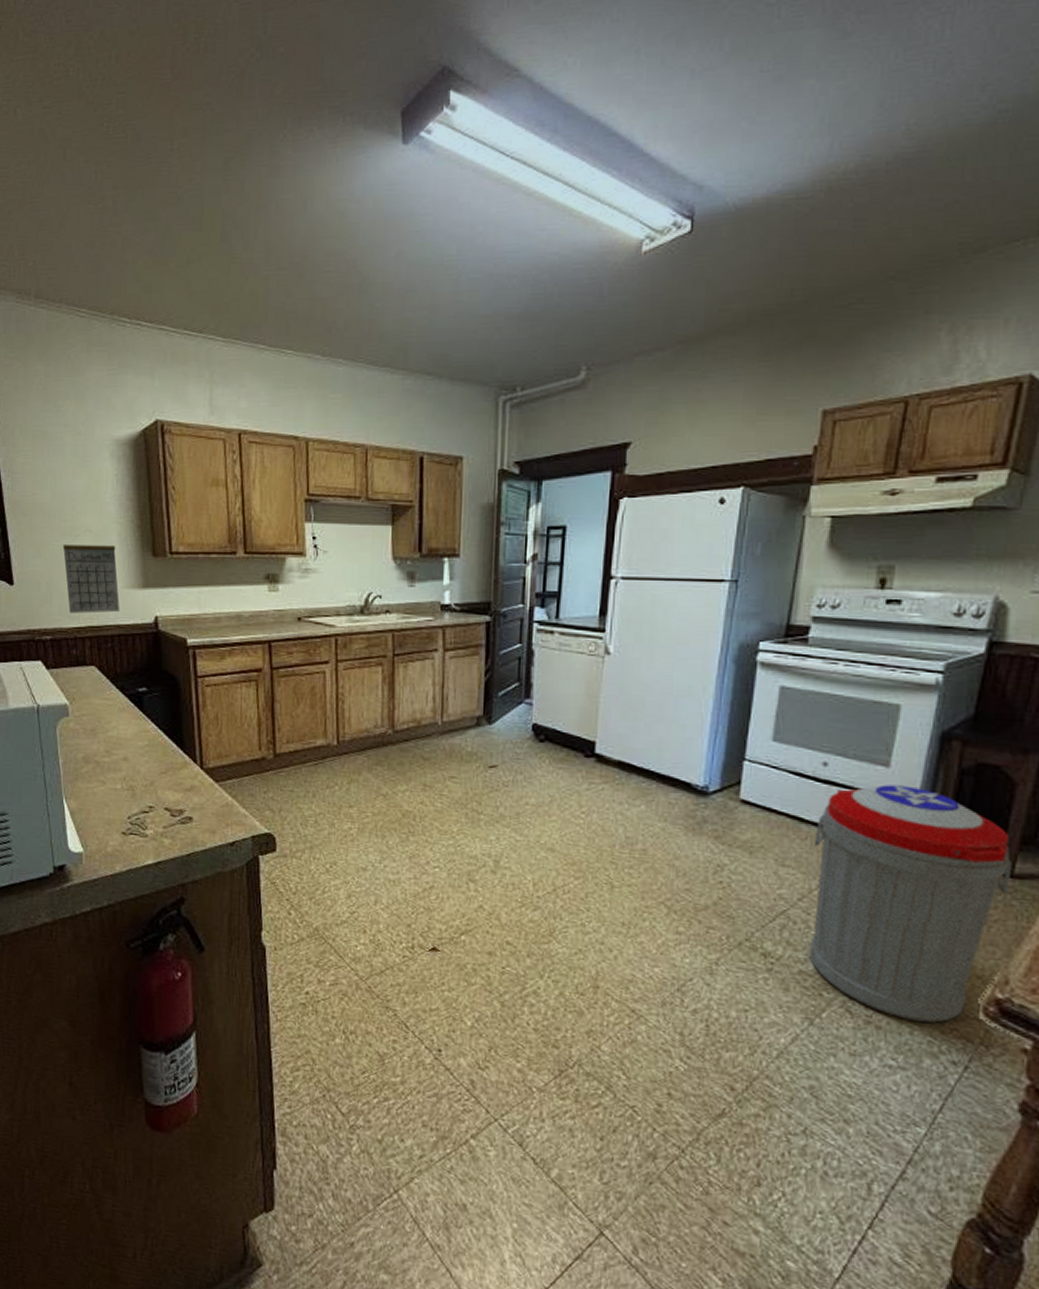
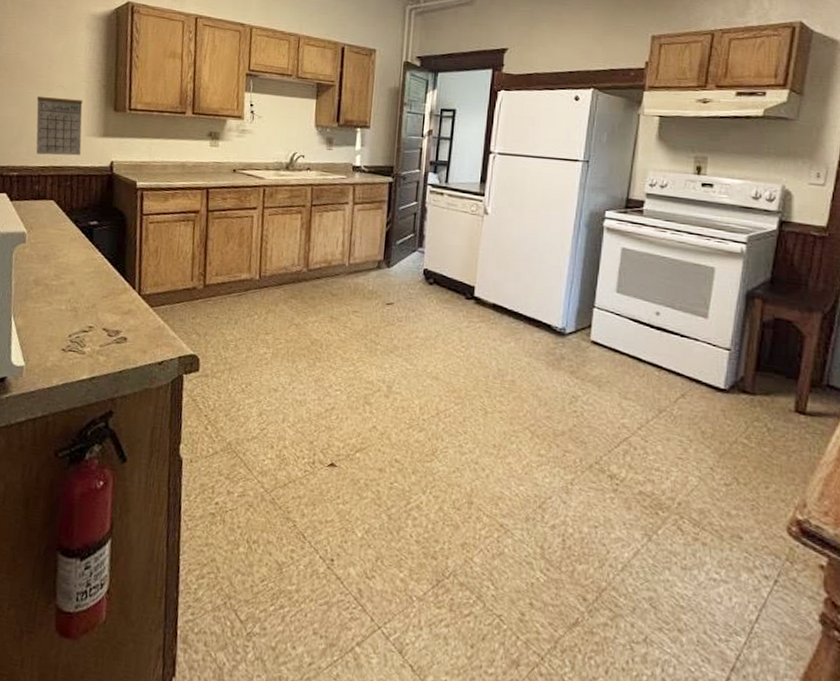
trash can: present [809,784,1013,1023] -> none [647,332,805,540]

